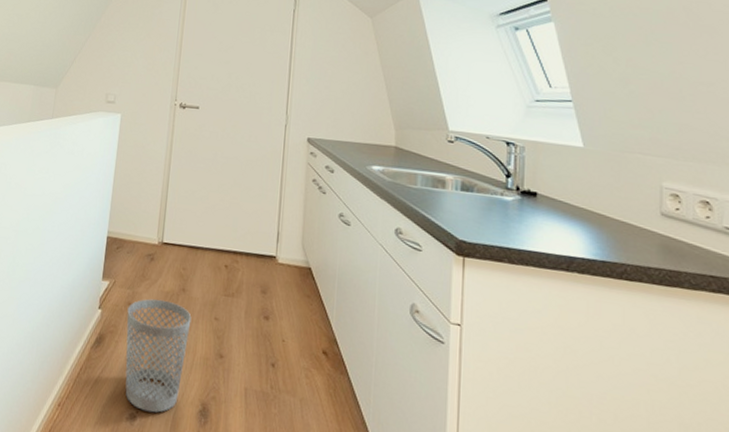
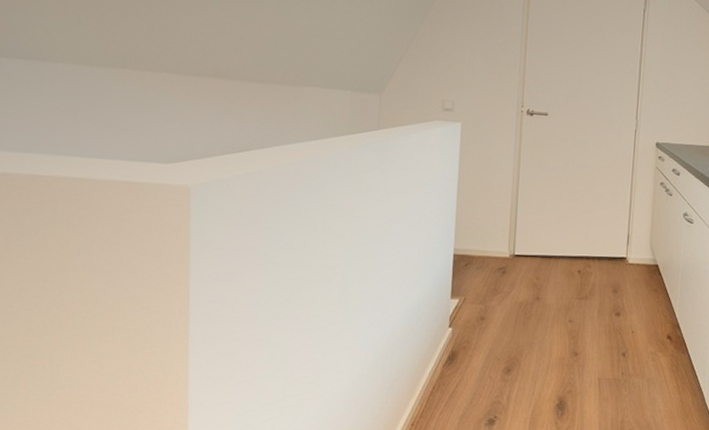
wastebasket: present [125,299,192,413] -> none [480,310,546,415]

